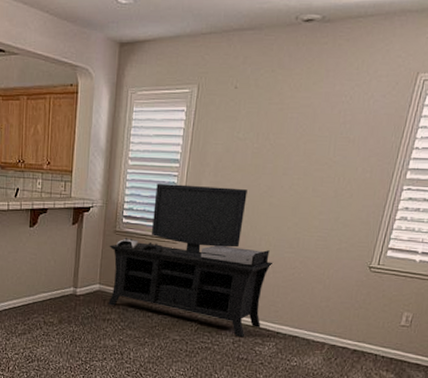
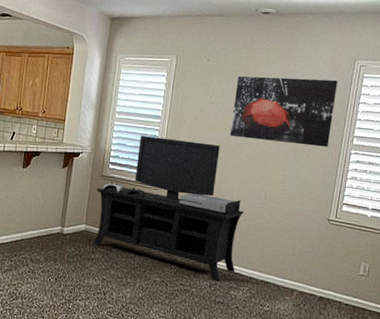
wall art: none [259,100,393,184] -> present [230,76,338,147]

